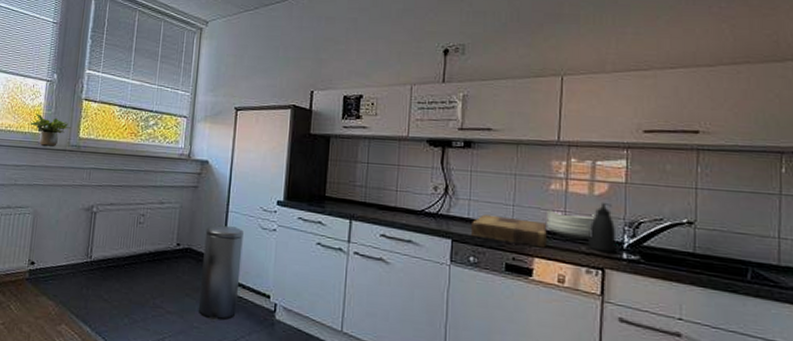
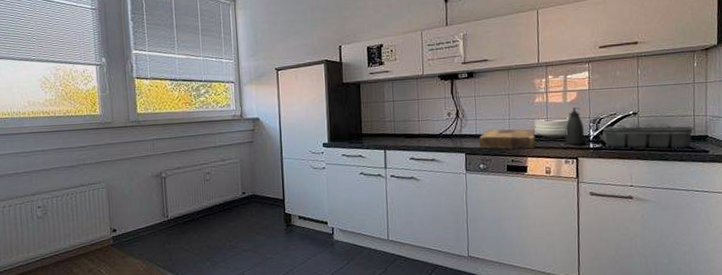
potted plant: present [30,113,71,147] -> none [87,97,128,127]
pedal bin: present [198,225,244,321] -> none [265,170,301,251]
dish rack: none [637,231,781,281] -> present [599,123,695,149]

